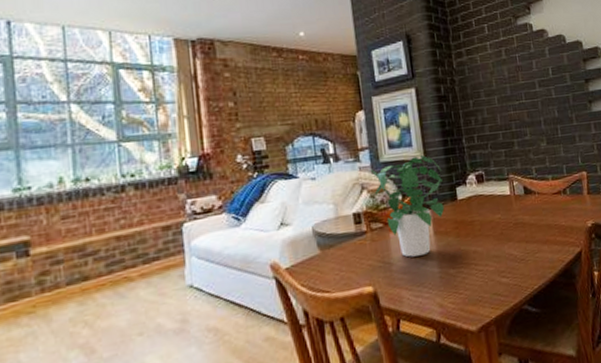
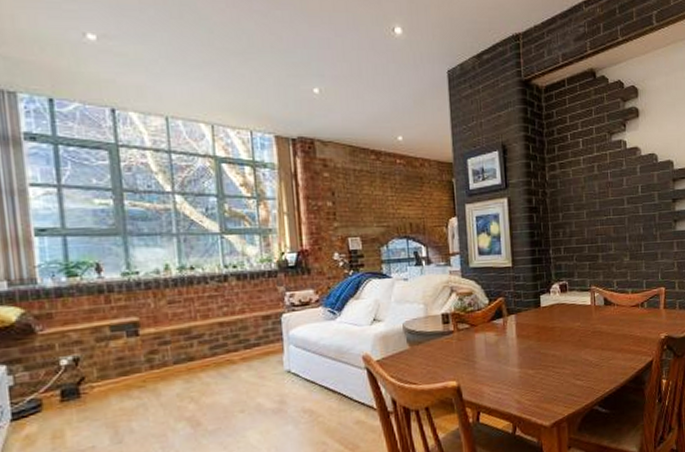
potted plant: present [370,155,445,258] -> none [460,263,528,357]

